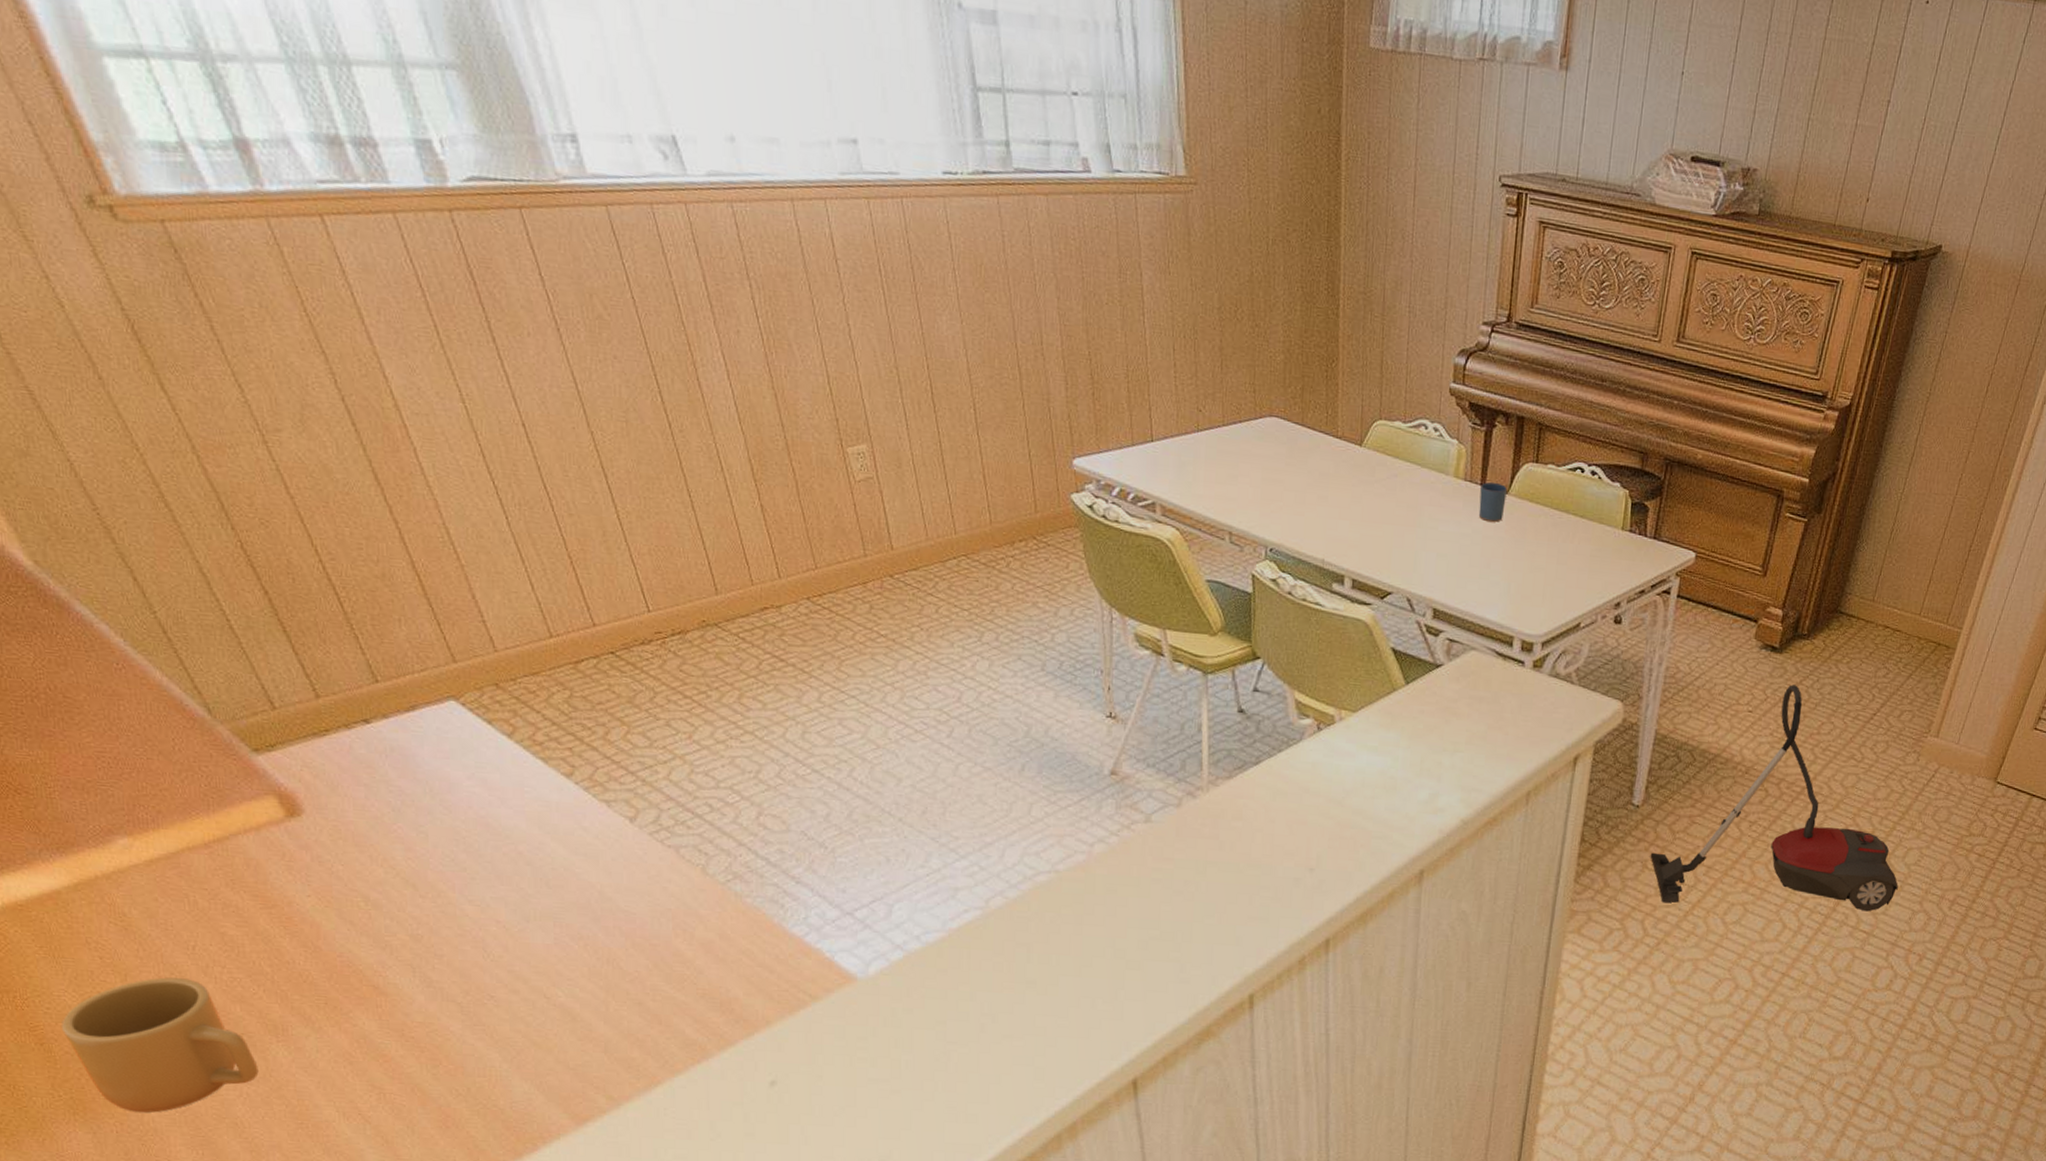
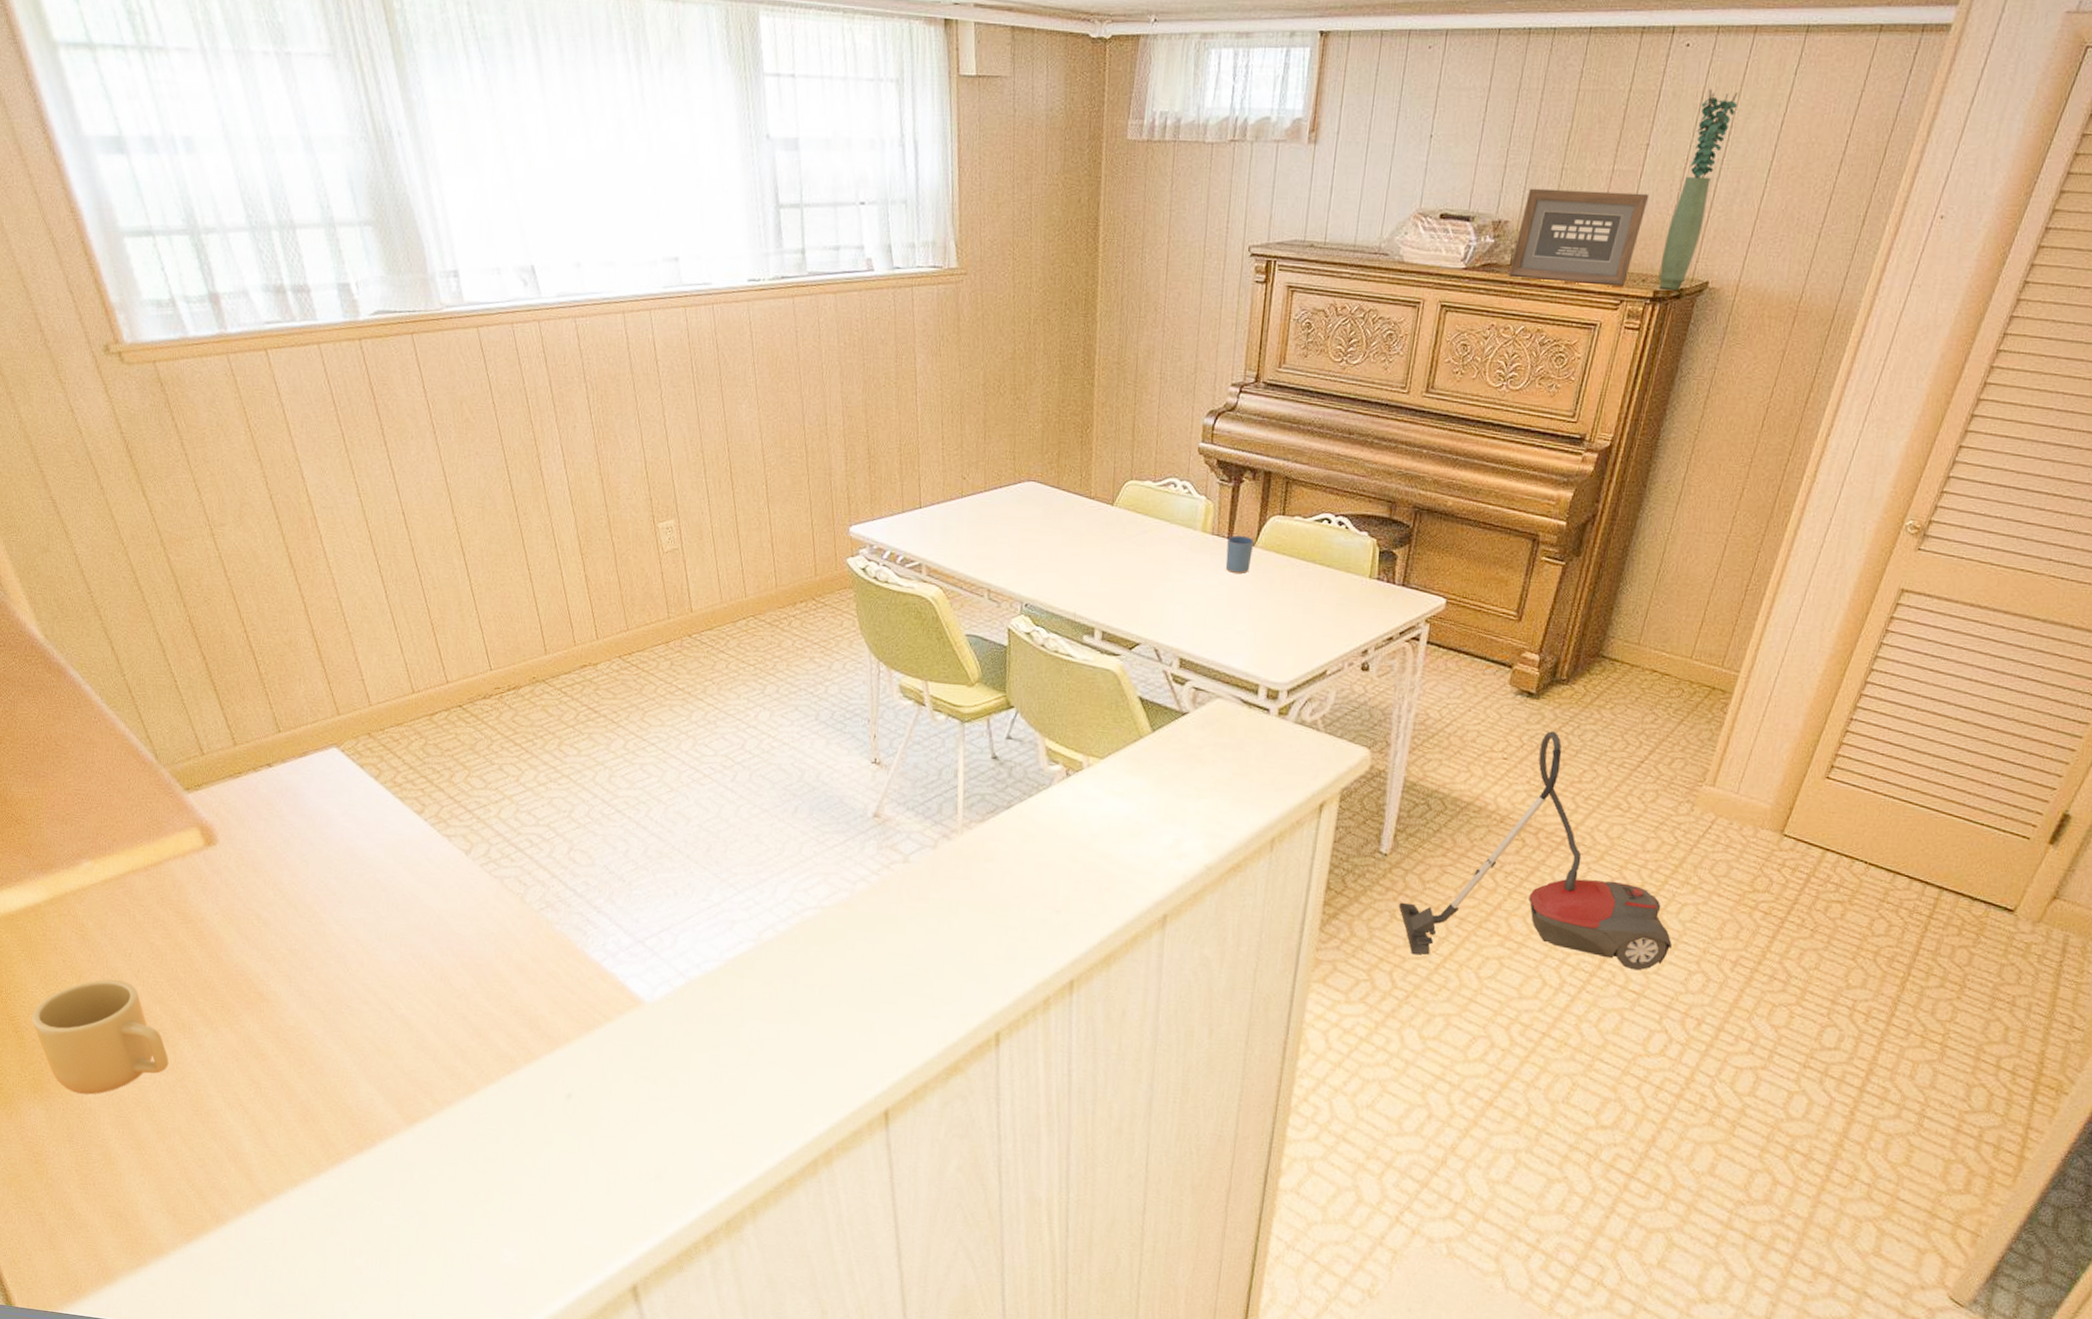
picture frame: none [1757,136,1890,245] -> present [1509,188,1649,287]
vase: none [1896,49,1972,253] -> present [1658,88,1738,291]

